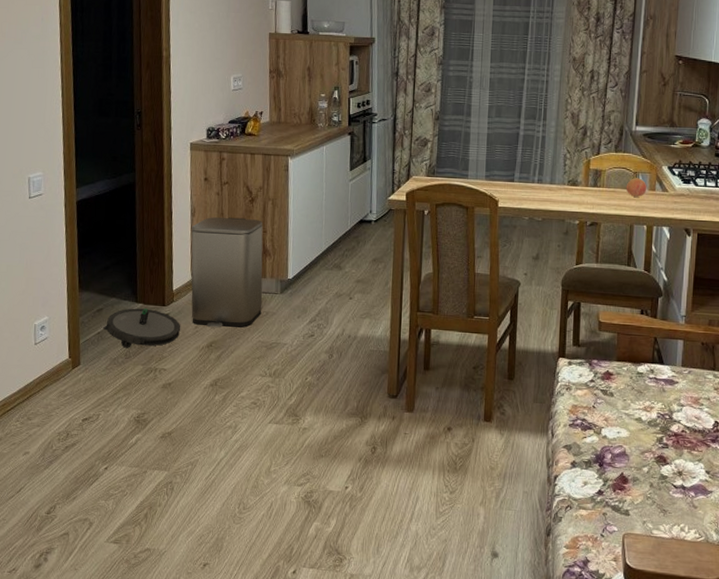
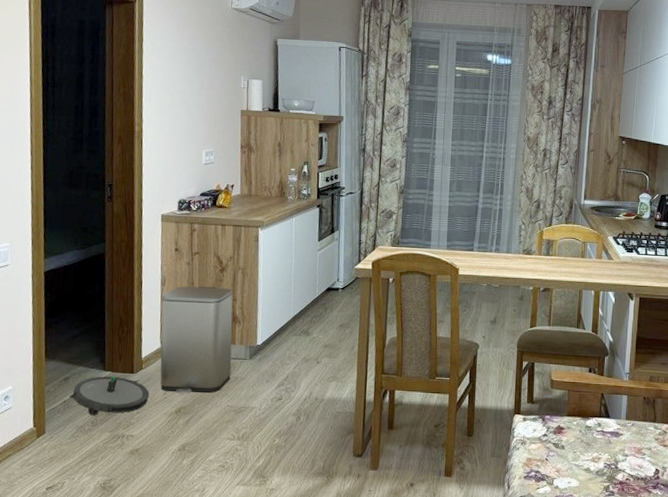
fruit: present [626,178,647,197] -> none [575,247,595,265]

